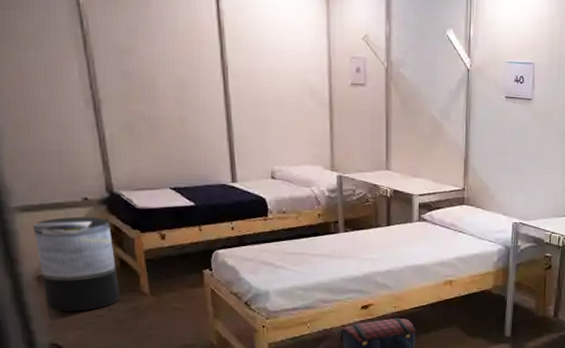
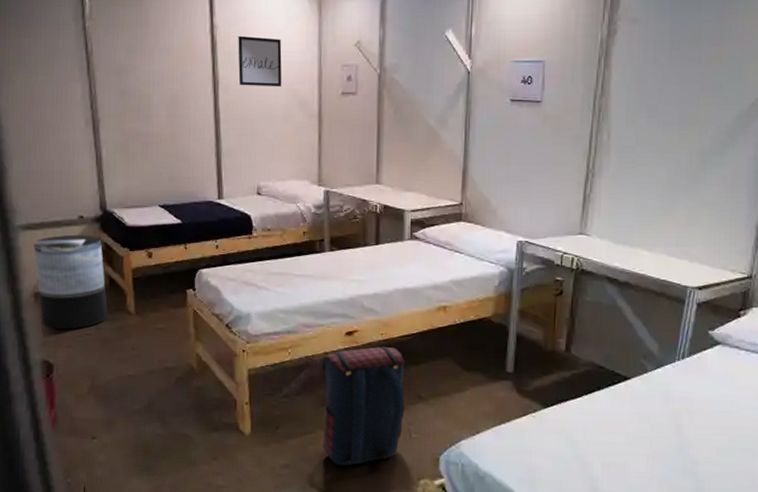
wall art: none [246,22,293,76] -> present [238,35,282,87]

